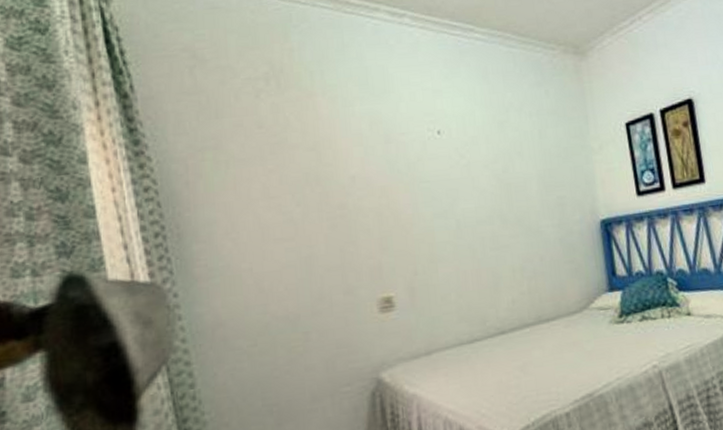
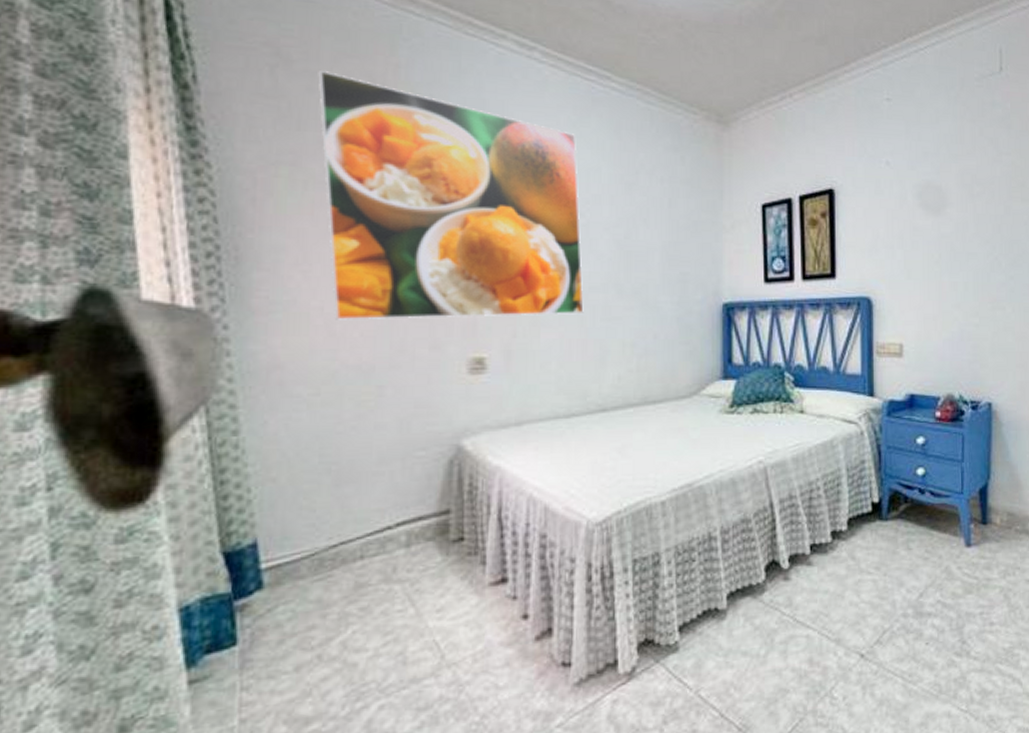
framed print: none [228,64,474,278] -> present [318,69,584,320]

